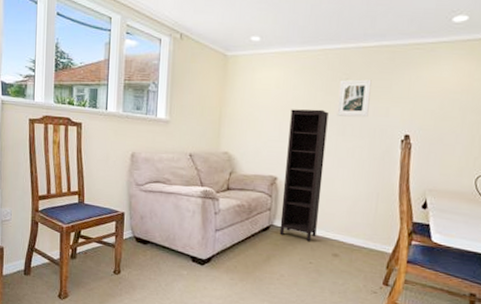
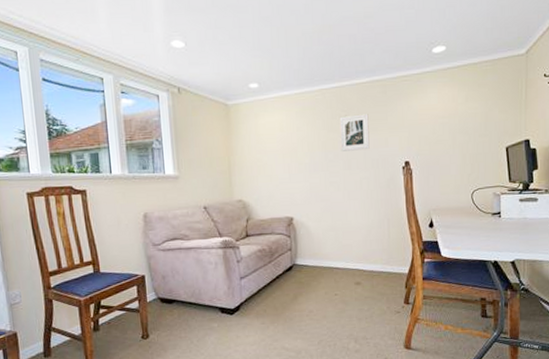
bookcase: present [279,109,329,242] -> none [297,147,337,275]

